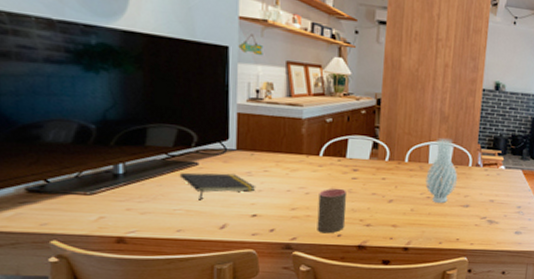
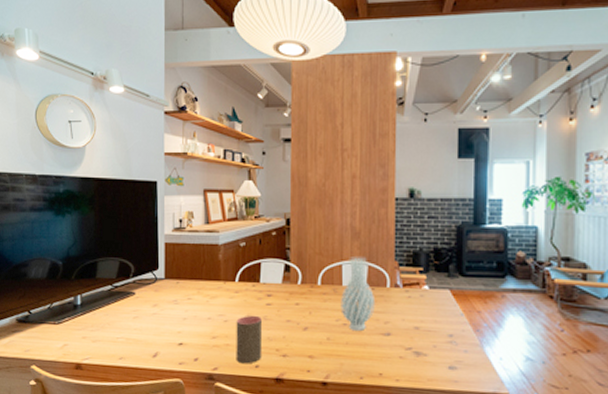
notepad: present [179,172,256,201] -> none [121,302,182,329]

